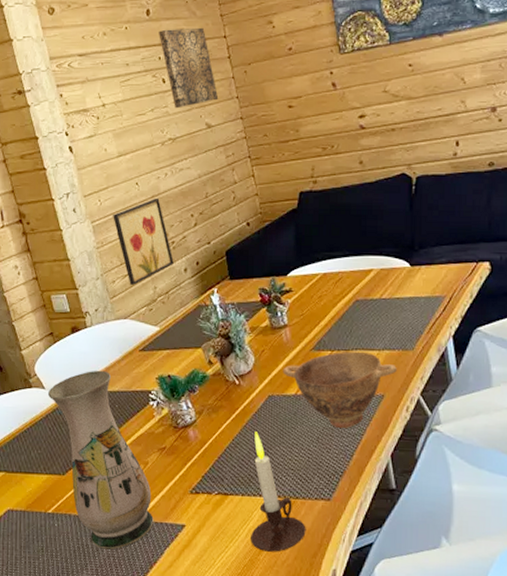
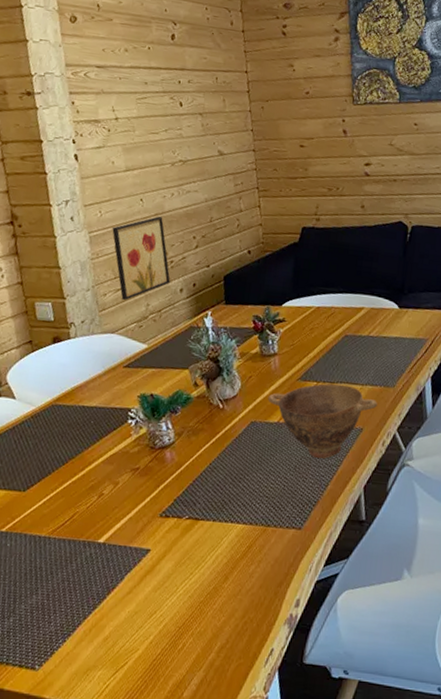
vase: present [48,370,154,550] -> none [18,383,119,574]
wall art: present [159,27,219,109] -> none [181,55,234,133]
candle: present [251,431,306,552] -> none [217,457,275,581]

